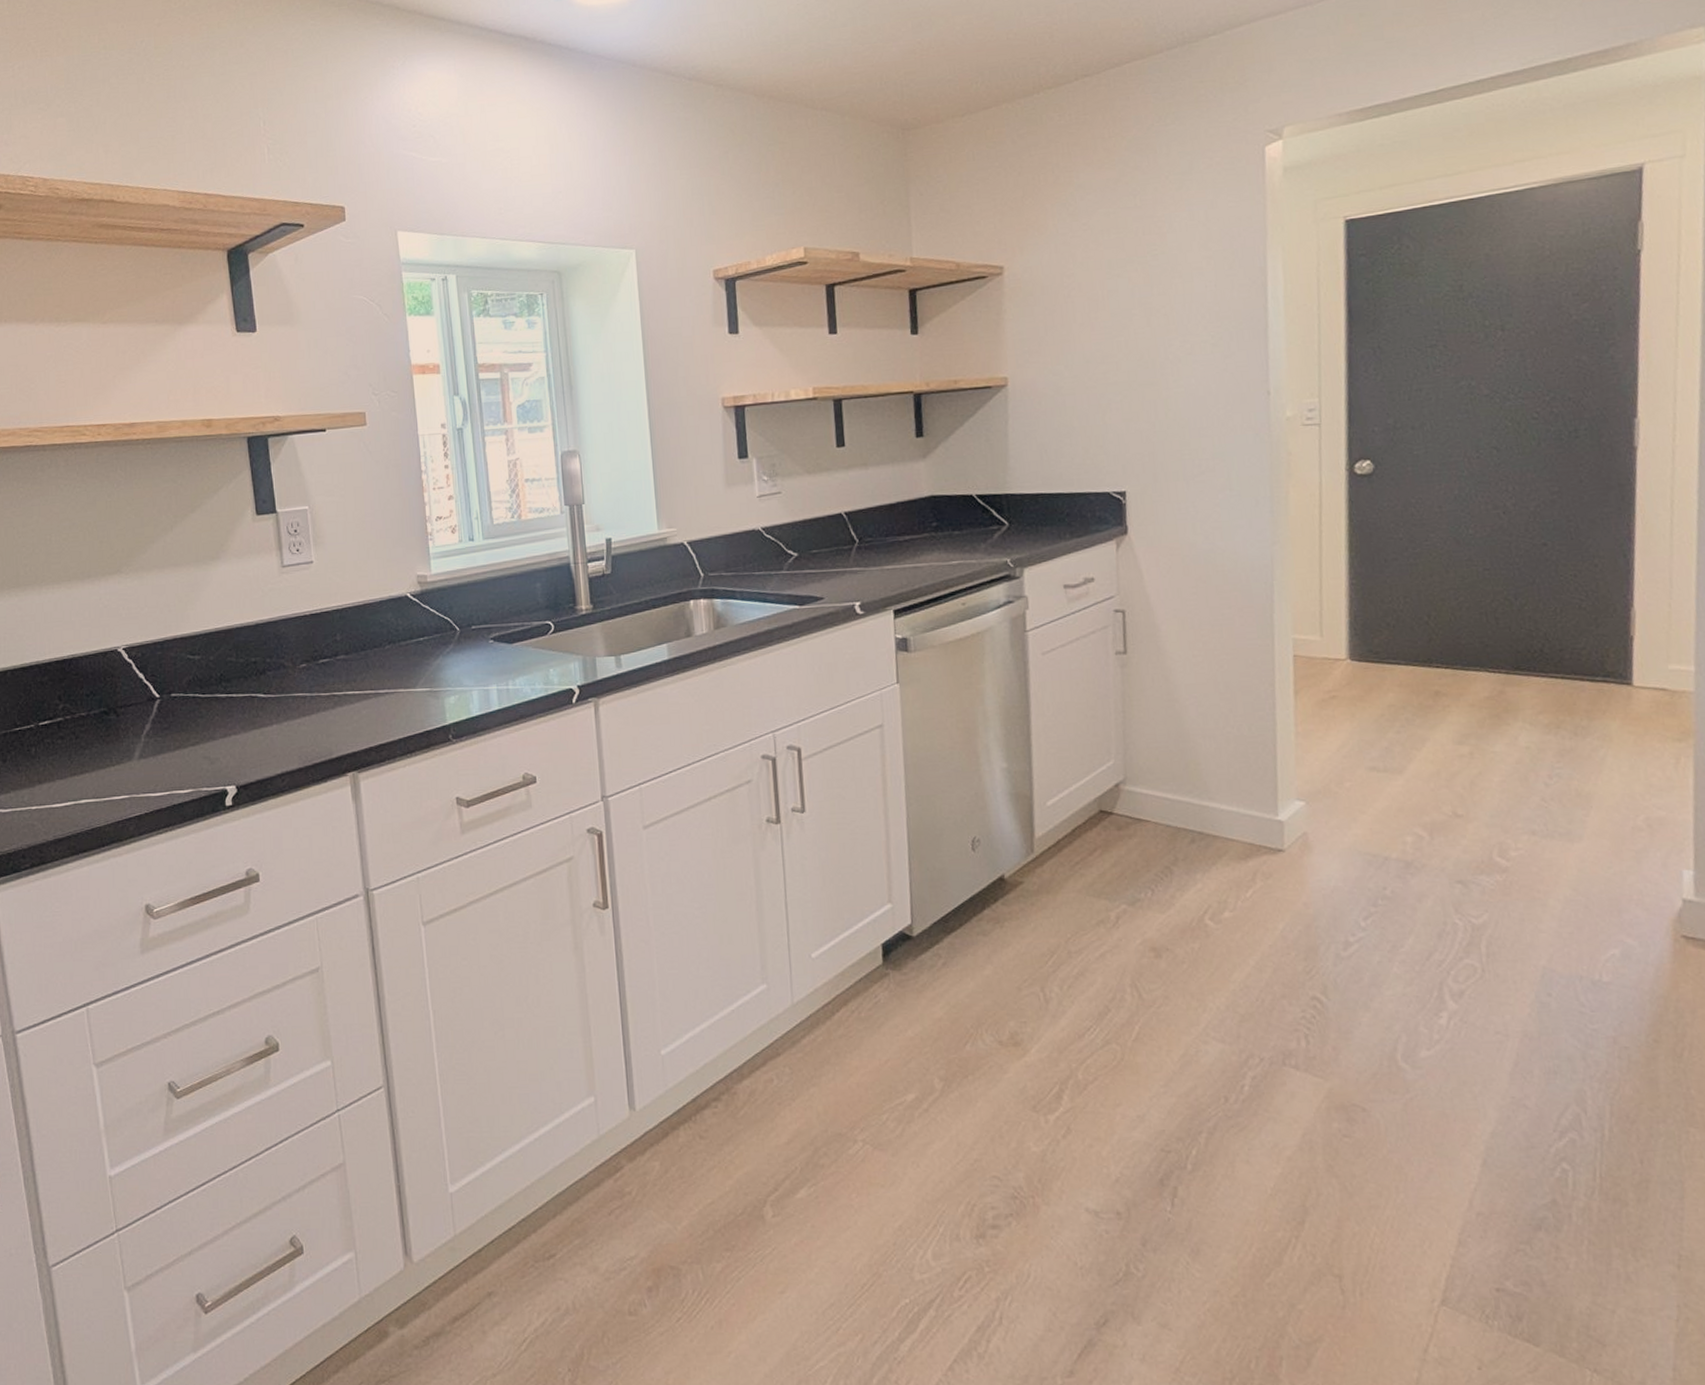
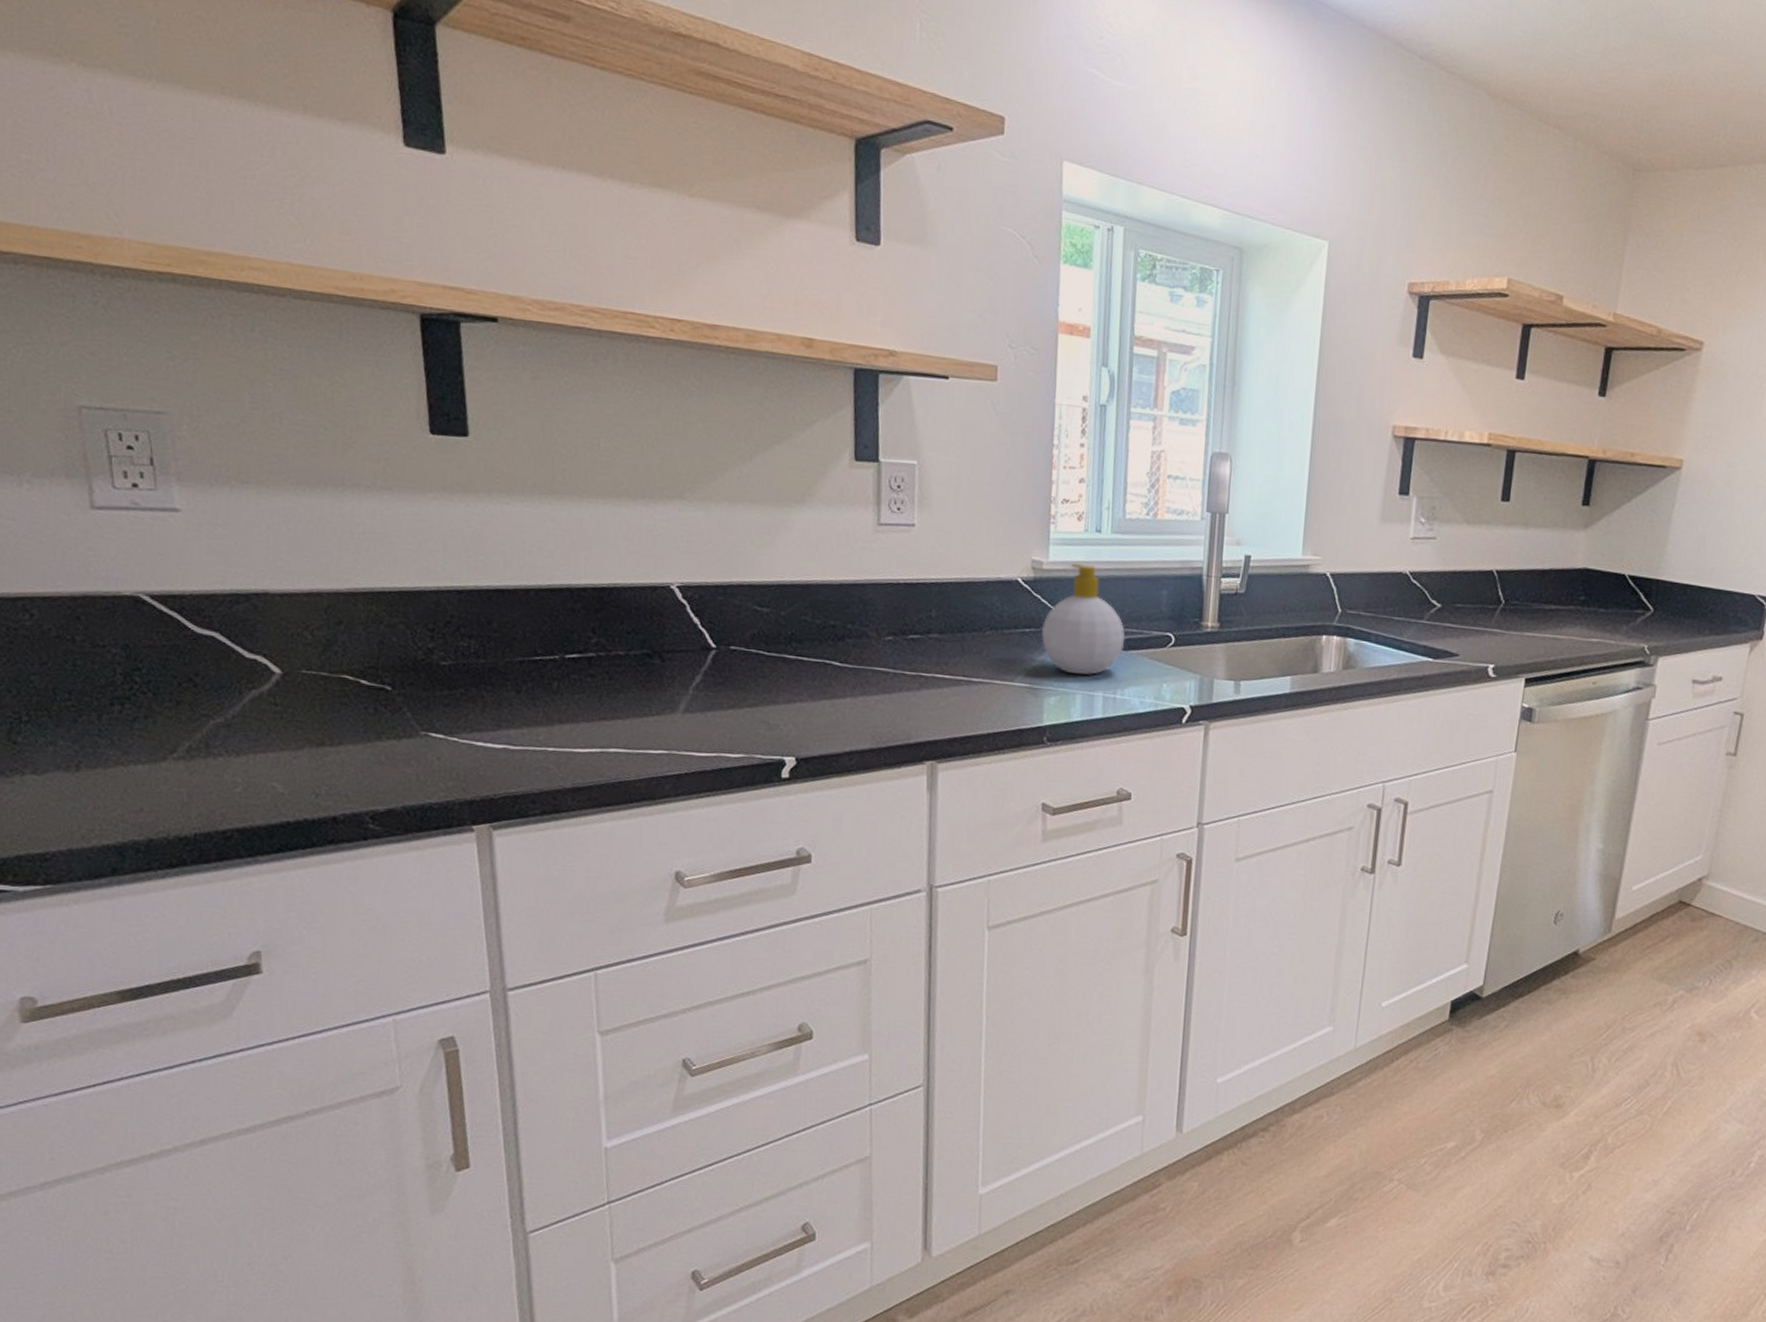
soap bottle: none [433,571,510,672] -> present [1041,563,1126,675]

